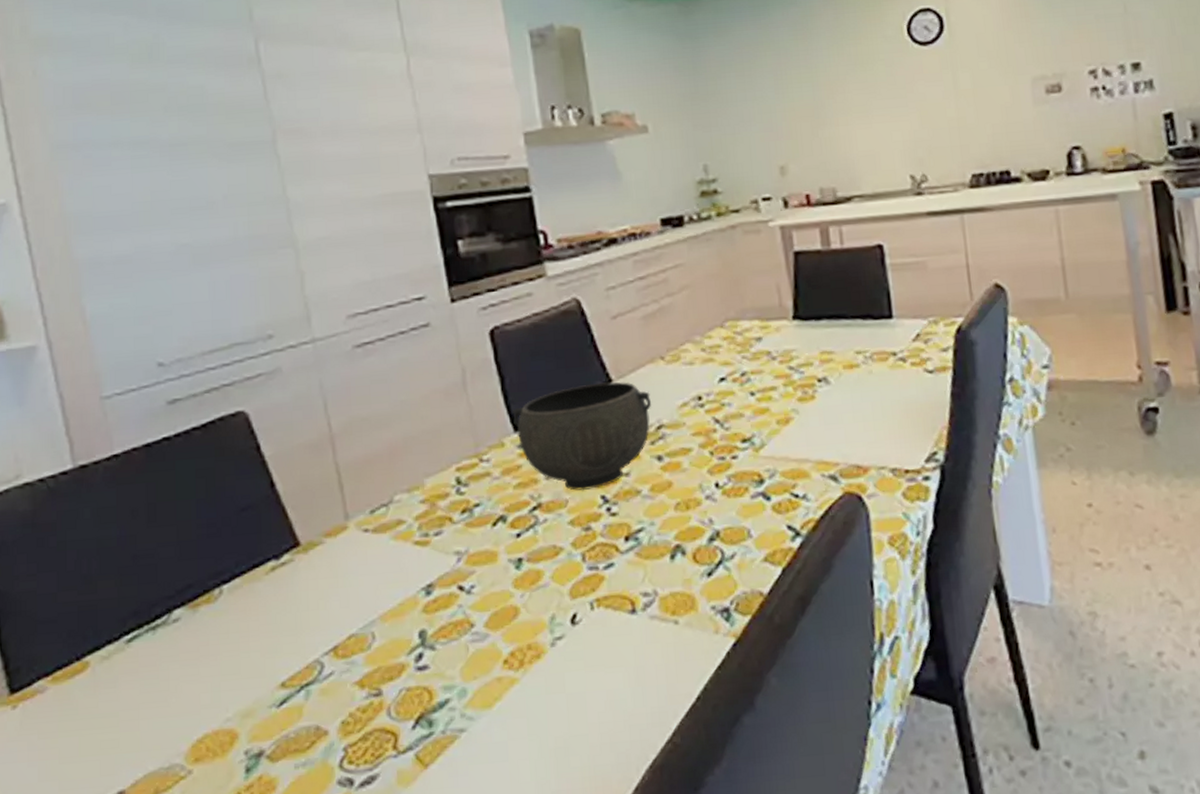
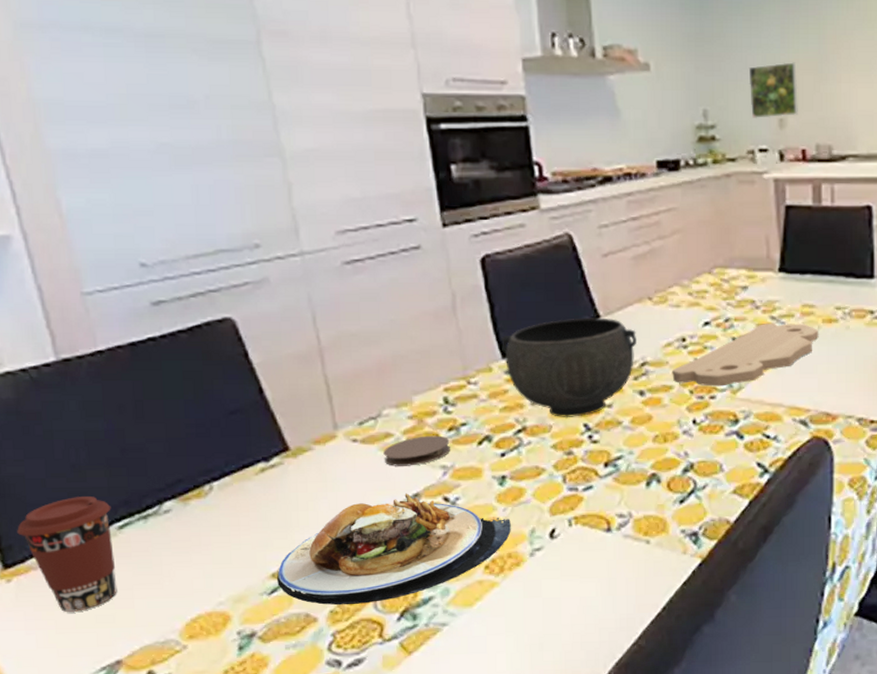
coffee cup: none [26,609,123,739] -> present [17,496,117,612]
plate: none [286,584,530,715] -> present [277,493,511,606]
coaster: none [395,519,464,556] -> present [383,435,450,466]
cutting board: none [690,371,841,446] -> present [672,323,819,387]
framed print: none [745,111,799,169] -> present [748,62,798,119]

